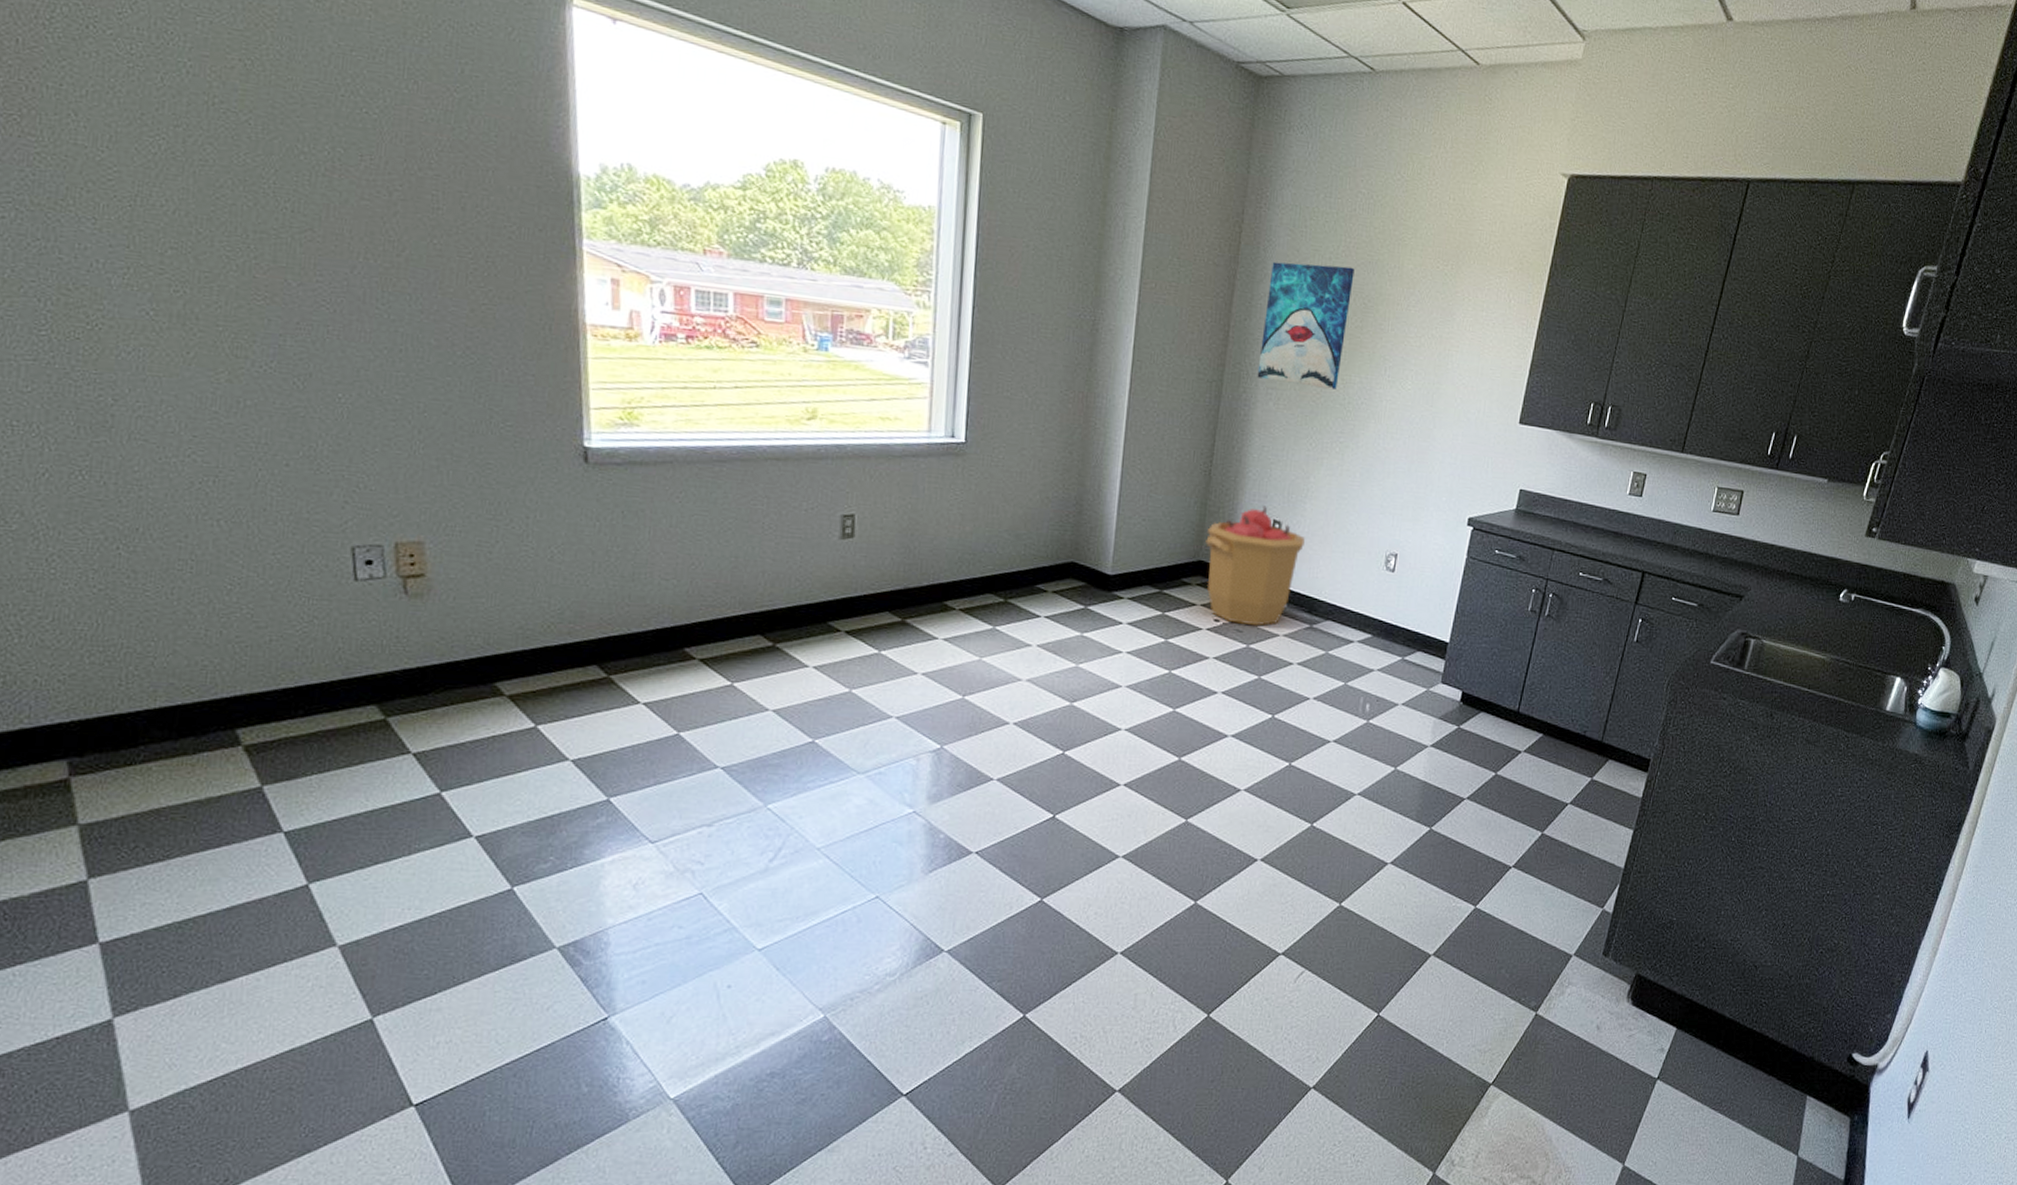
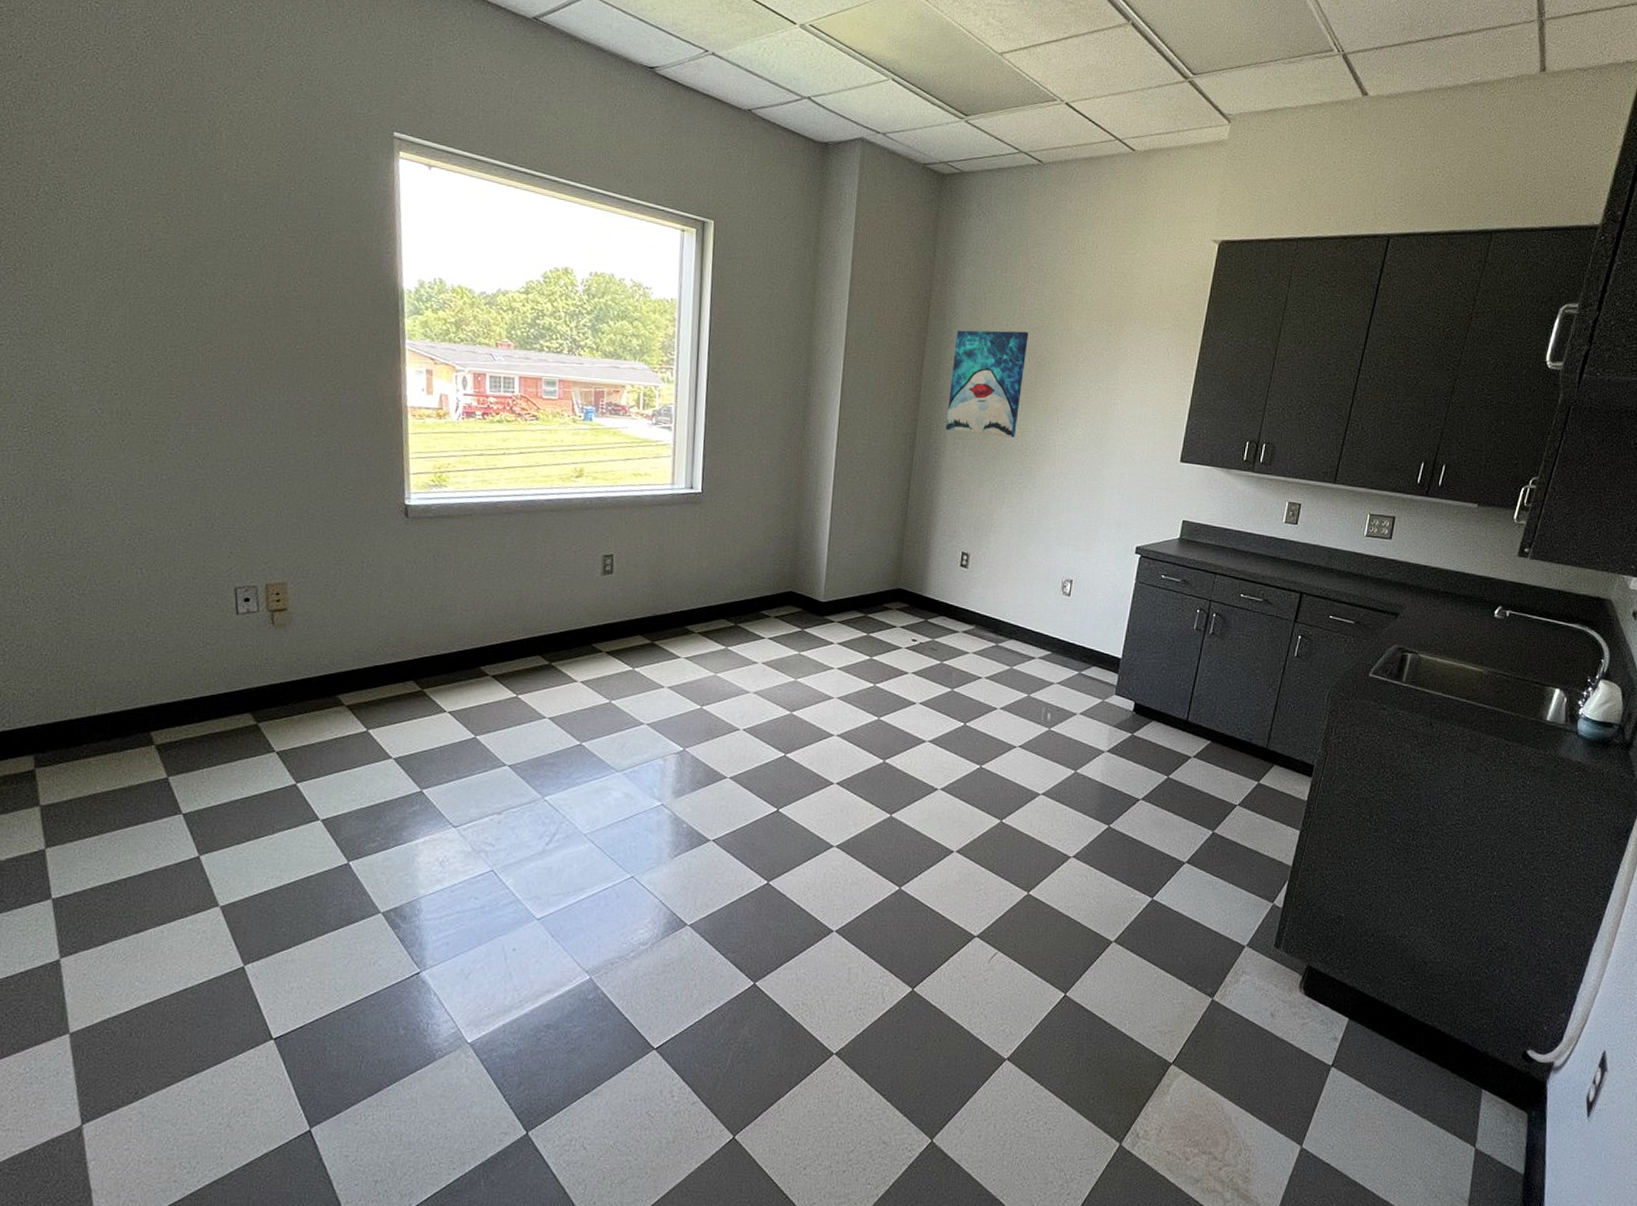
trash can: present [1205,505,1305,626] -> none [903,540,990,645]

